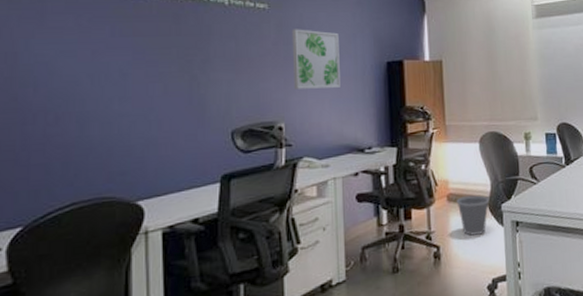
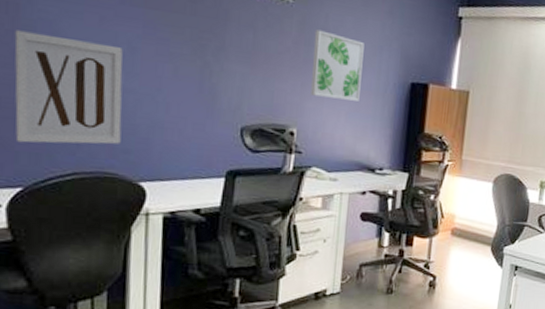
wall art: none [13,75,117,183] -> present [14,30,123,145]
wastebasket: present [456,195,490,236] -> none [460,233,493,272]

